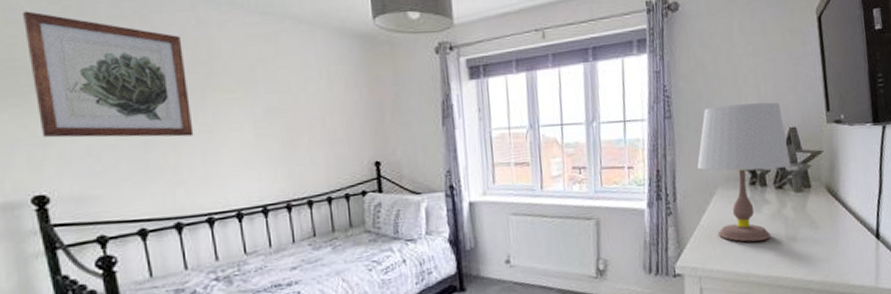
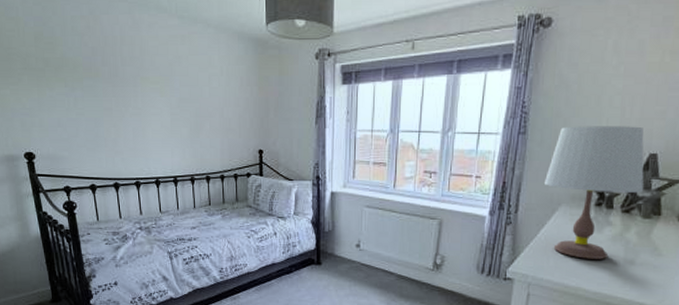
wall art: present [23,11,194,138] -> none [17,10,128,116]

